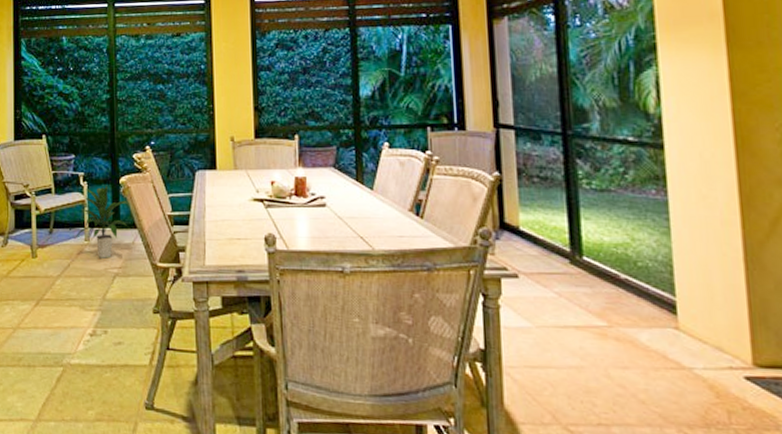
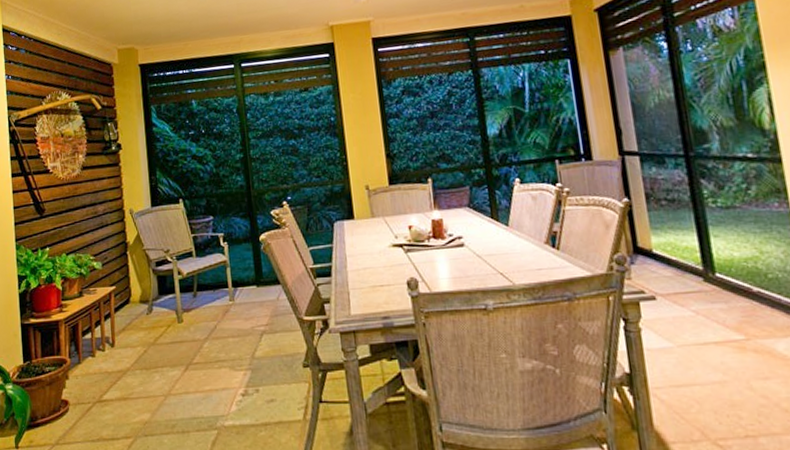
indoor plant: present [75,185,129,259] -> none [219,243,270,317]

